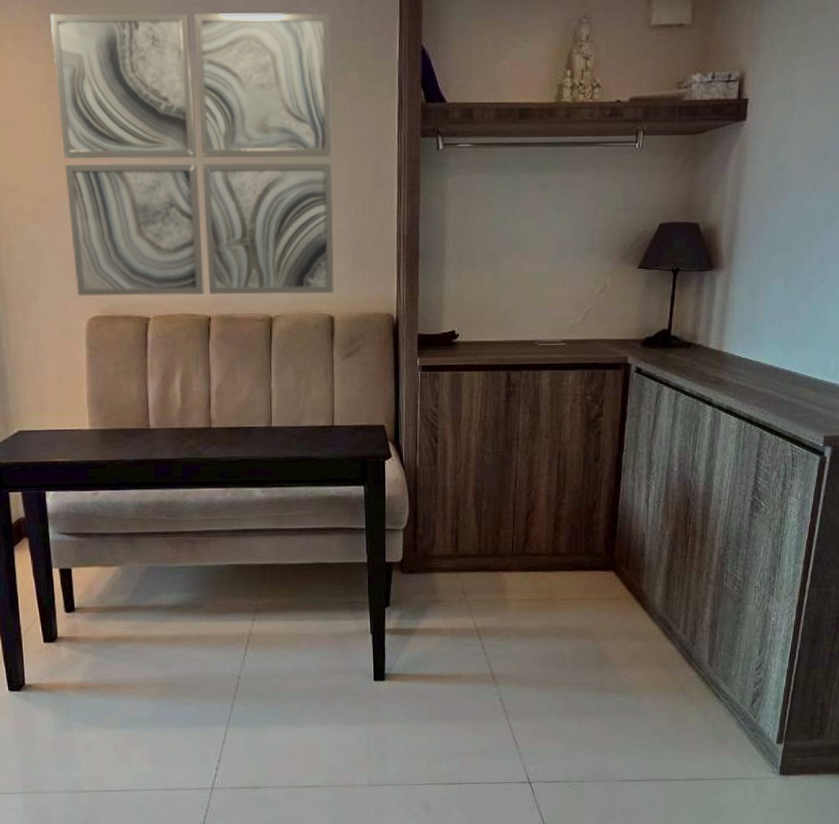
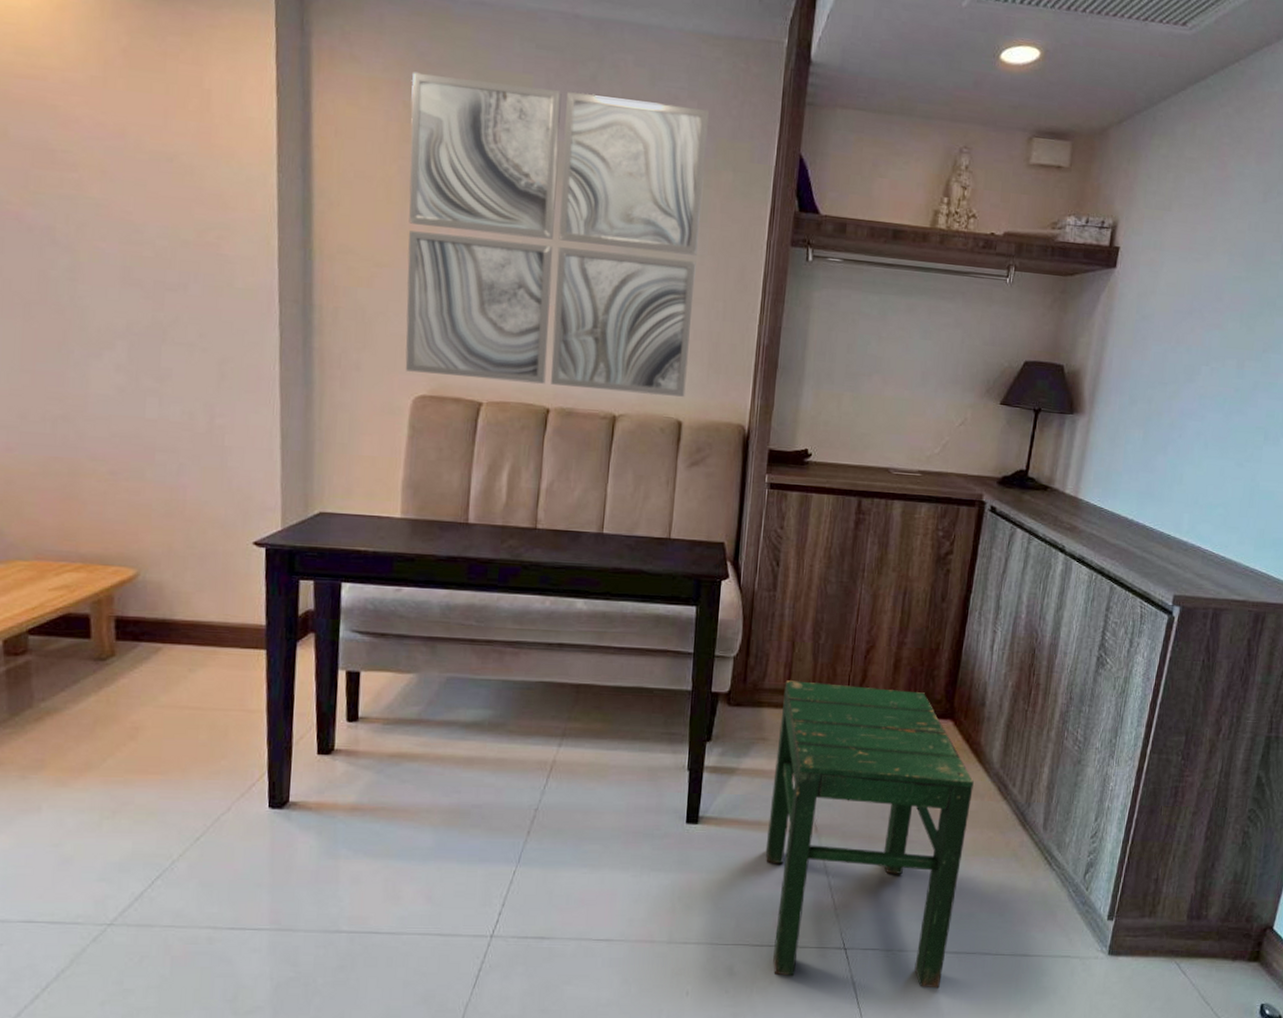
stool: none [448,546,639,813] -> present [765,680,974,988]

